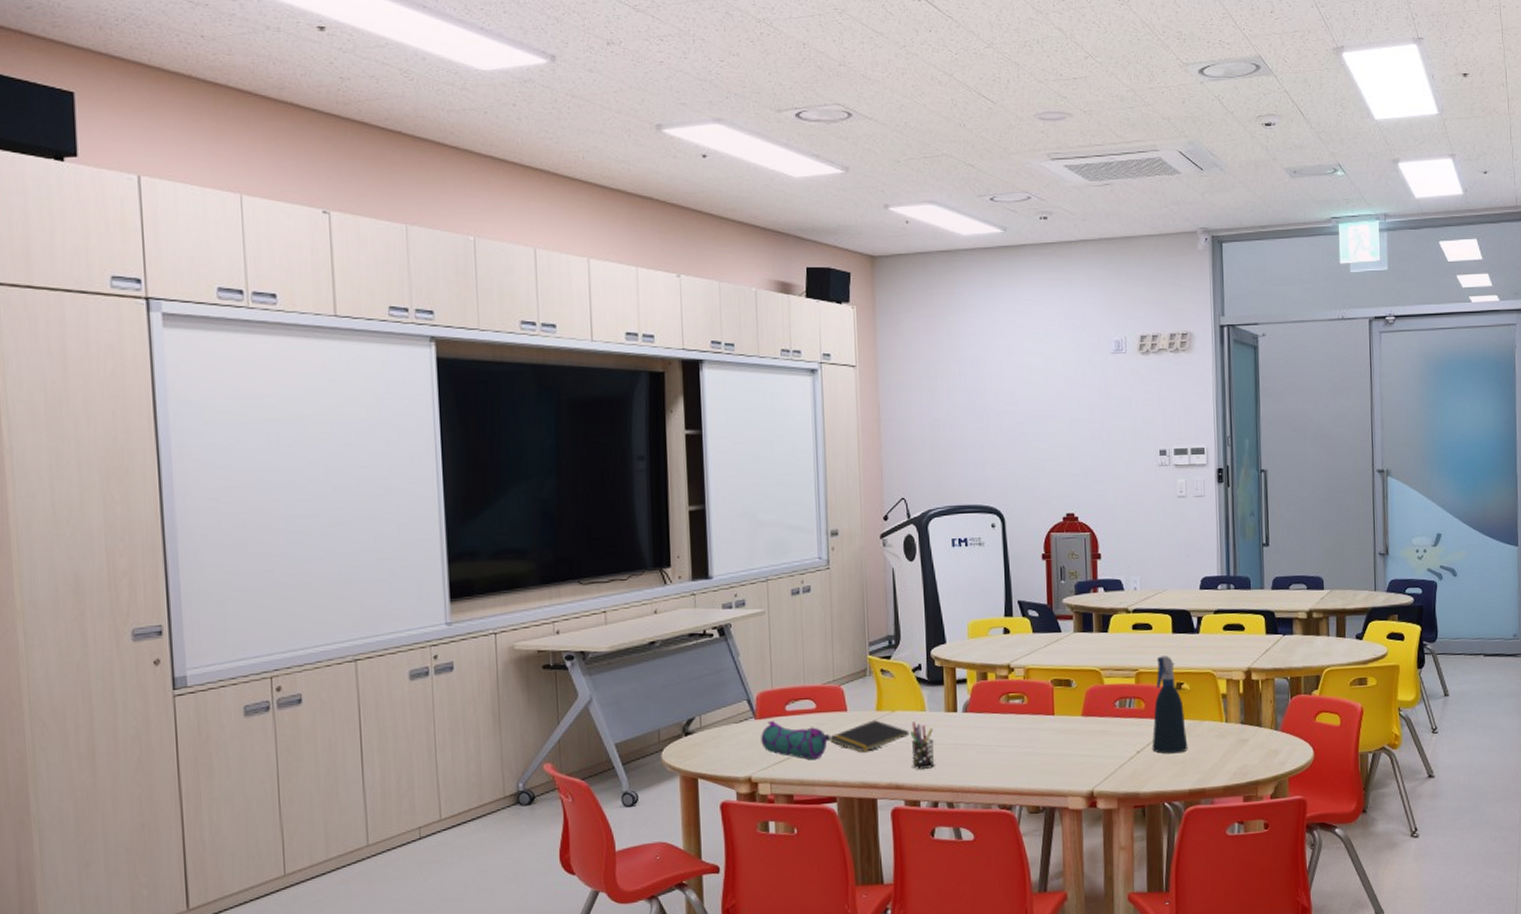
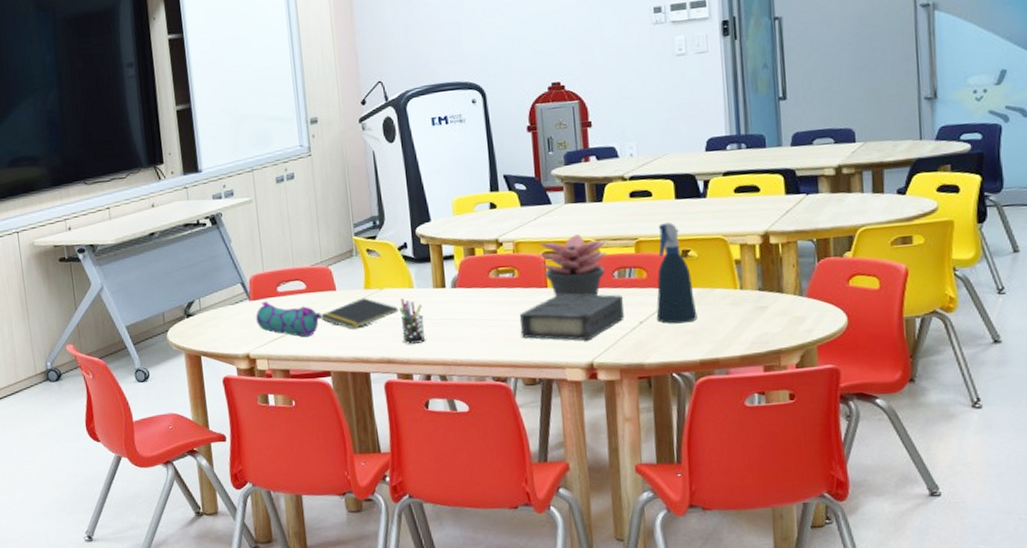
book: none [1026,722,1123,769] -> present [519,294,624,341]
succulent plant: none [1049,663,1110,725] -> present [539,234,607,297]

